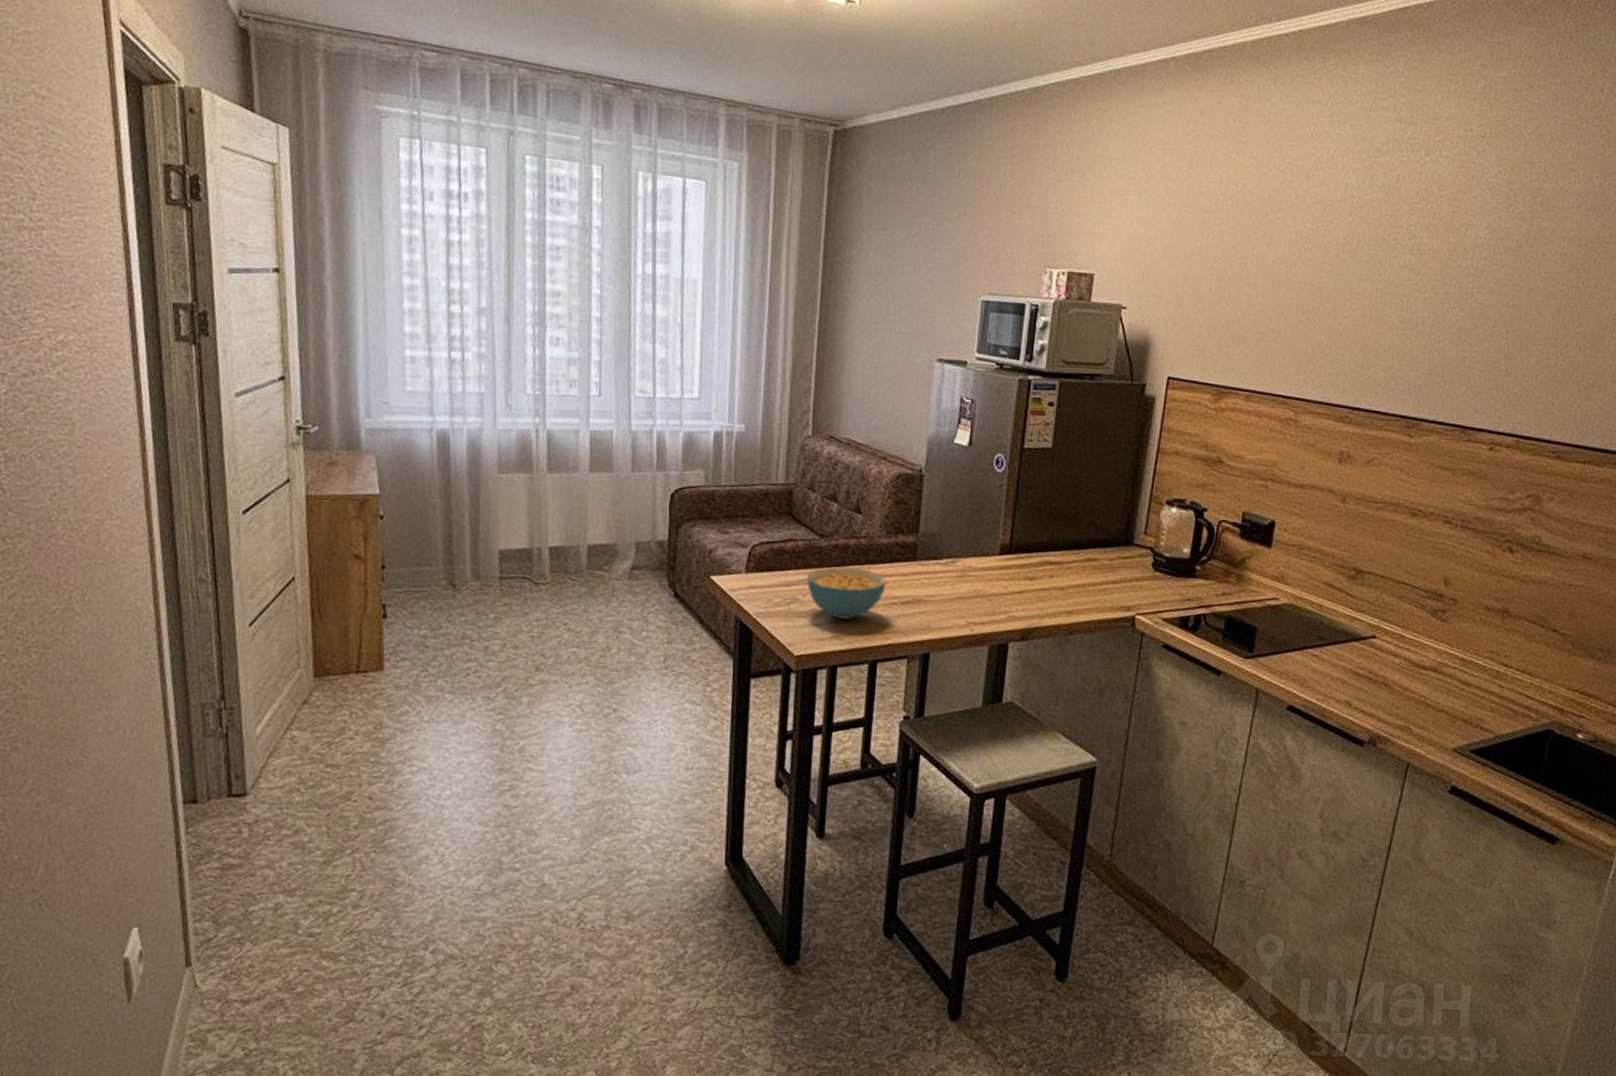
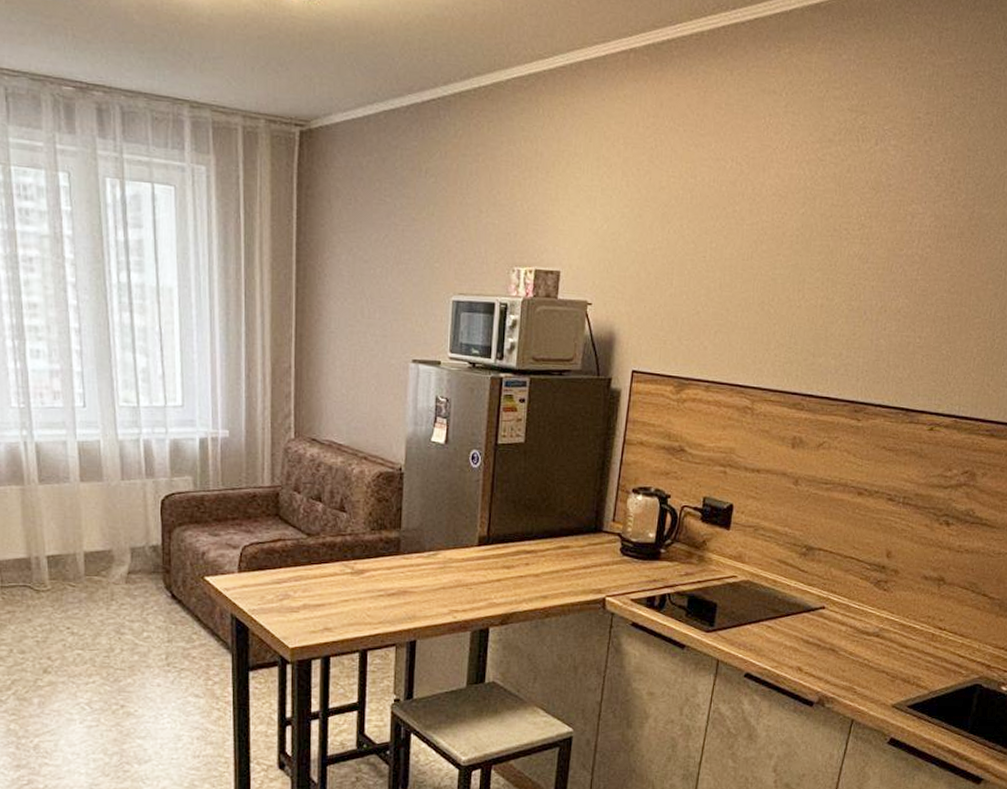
cereal bowl: present [806,566,886,619] -> none [296,563,373,612]

